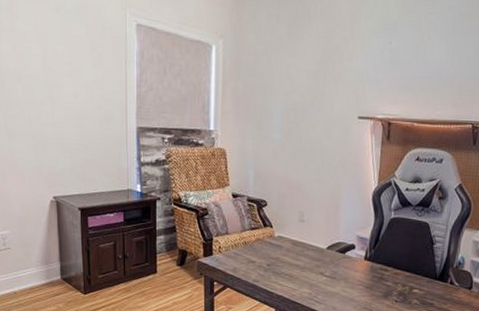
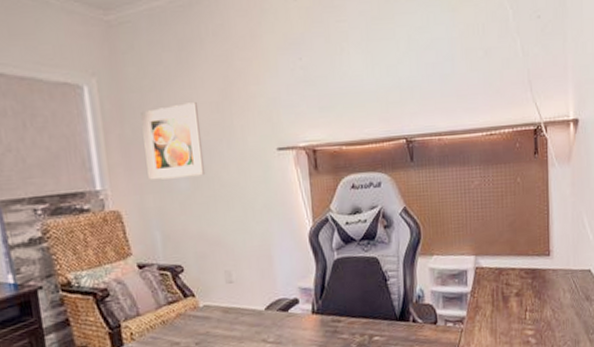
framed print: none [251,69,299,131] -> present [141,102,206,180]

